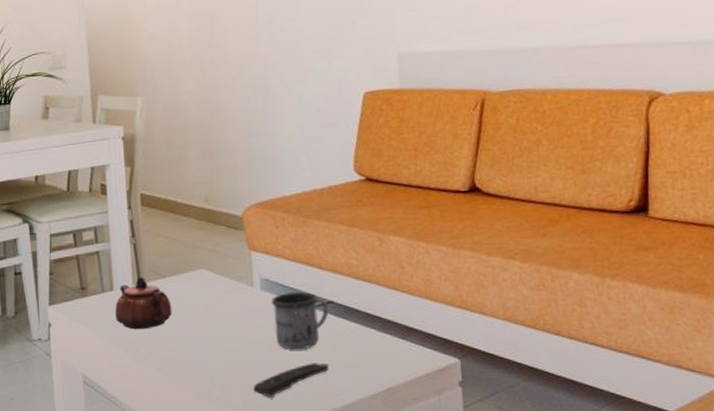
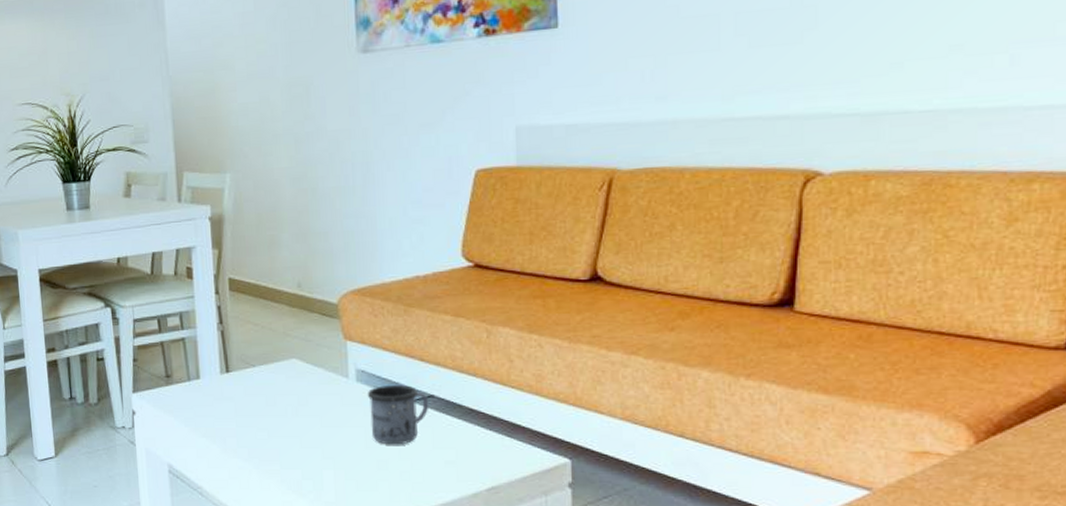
teapot: present [115,276,172,330] -> none [201,365,262,420]
remote control: present [253,362,330,397] -> none [346,459,429,493]

